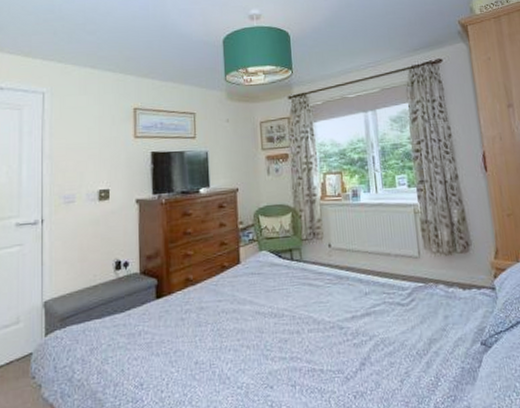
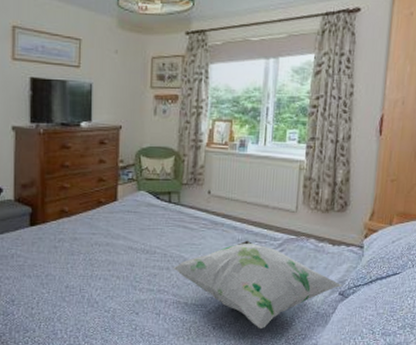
decorative pillow: none [303,292,483,394] -> present [173,240,343,330]

